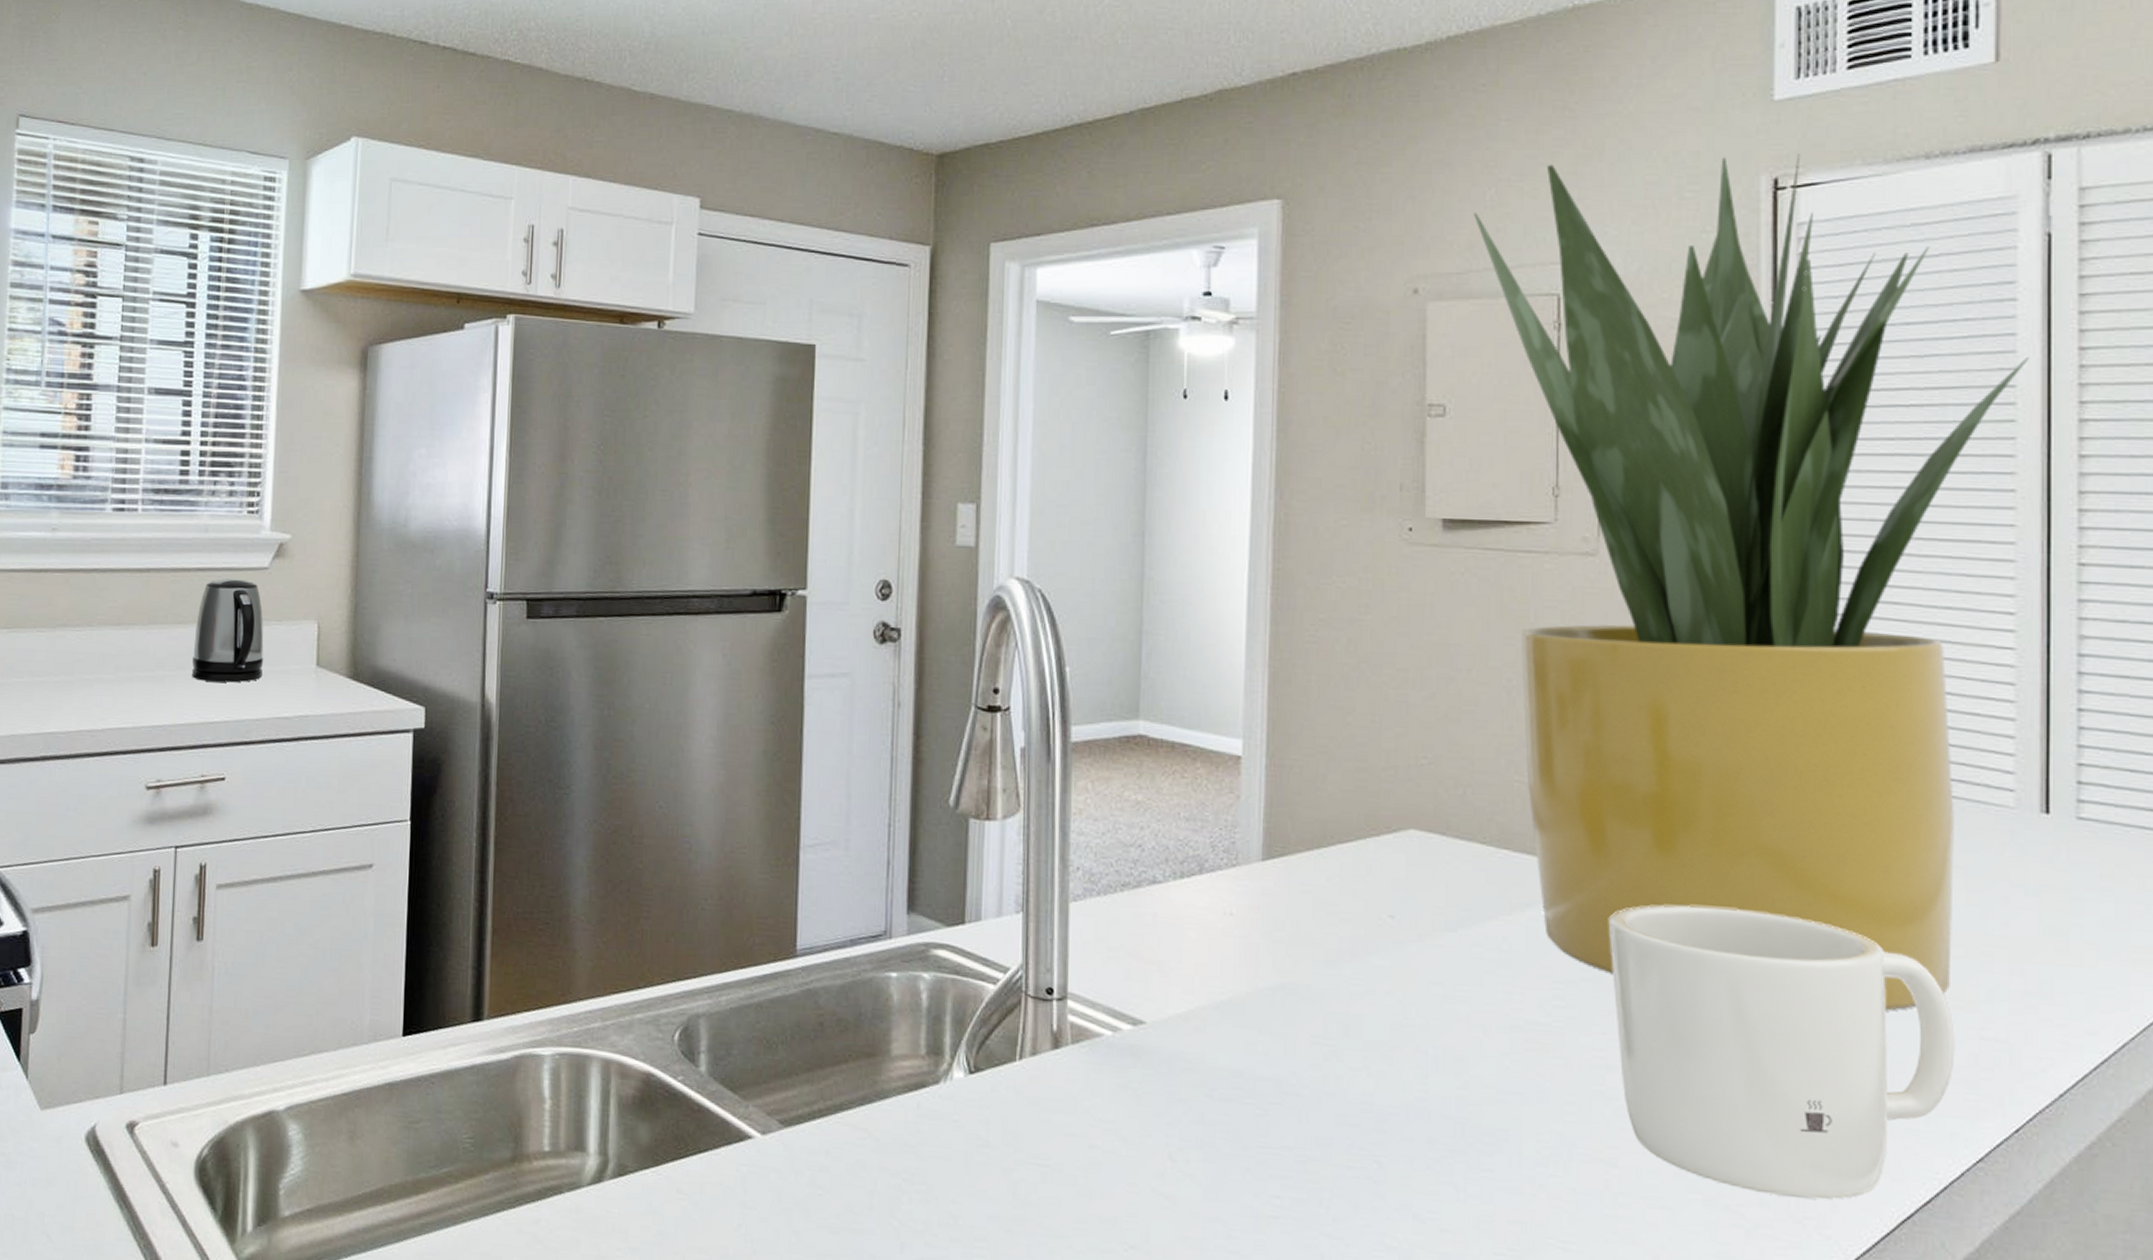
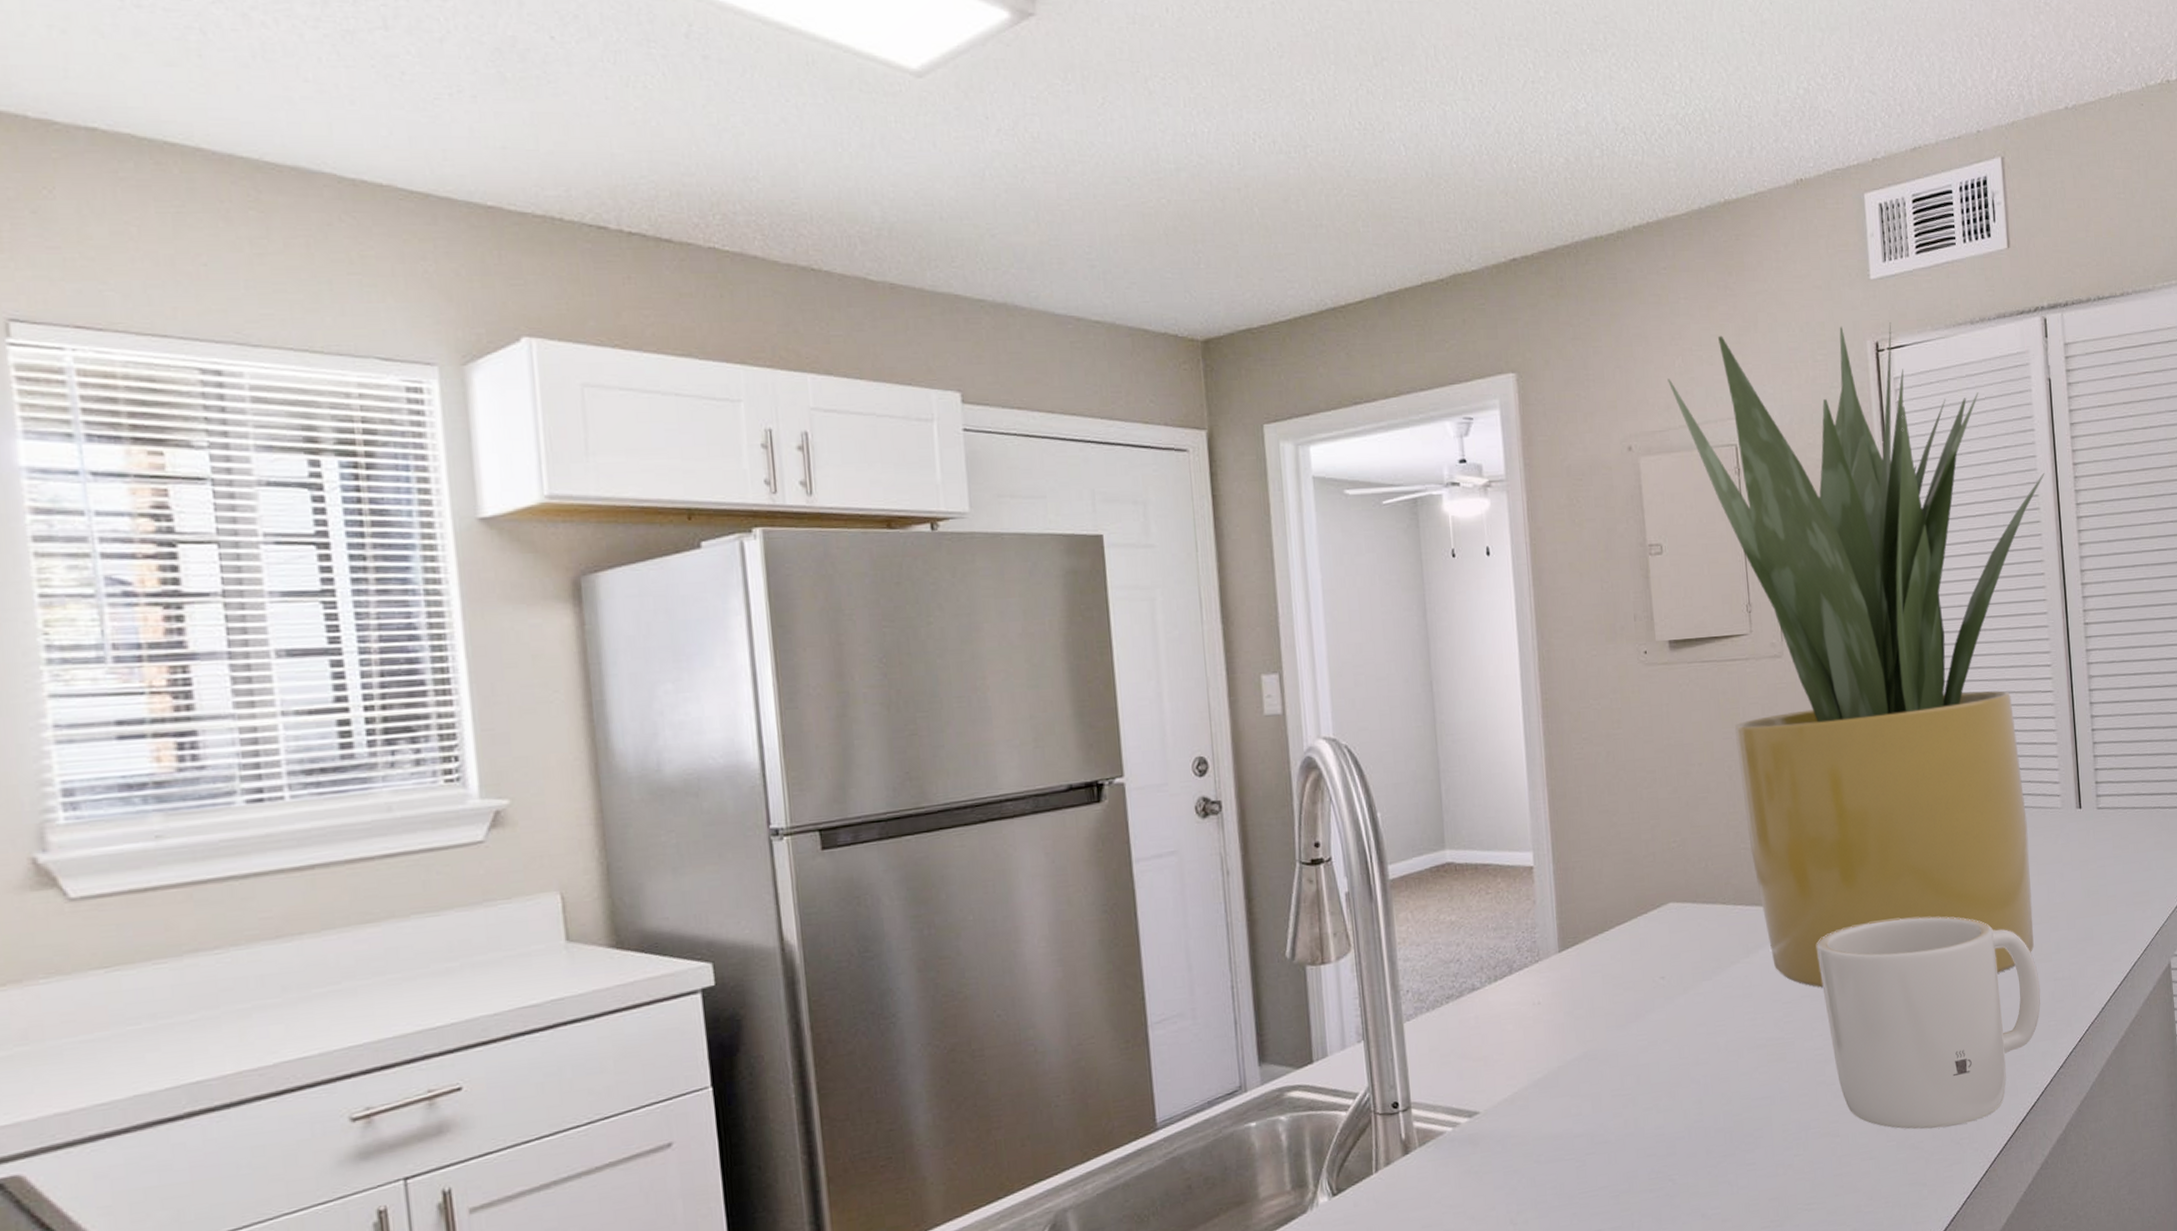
kettle: present [192,579,264,683] -> none [392,859,496,984]

